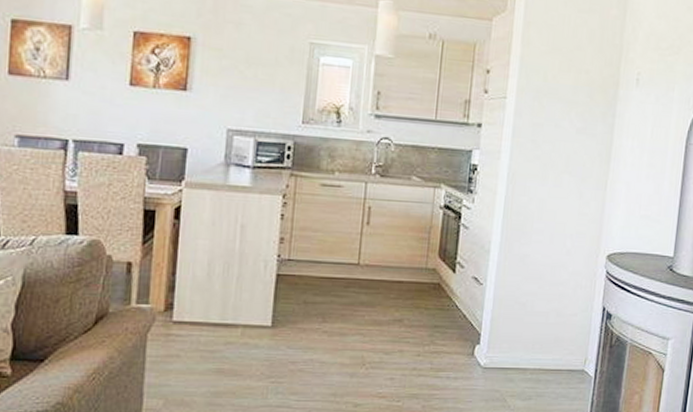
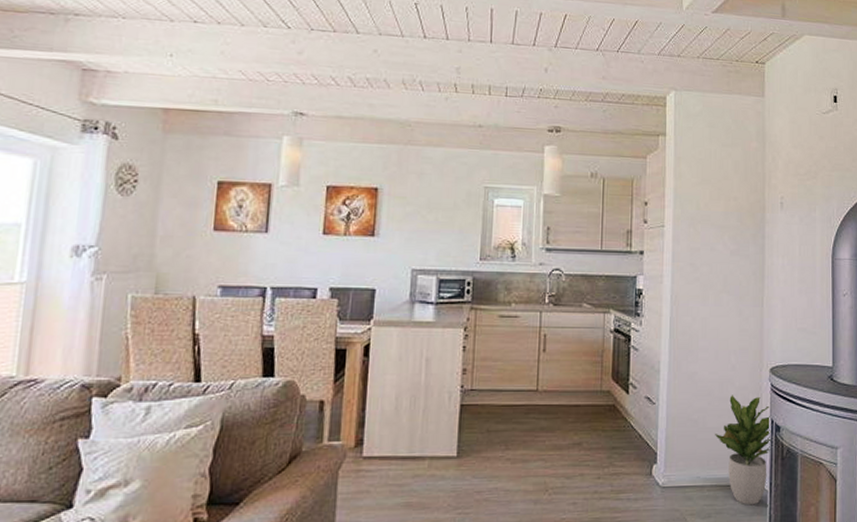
potted plant: none [543,280,602,390] -> present [715,395,771,506]

